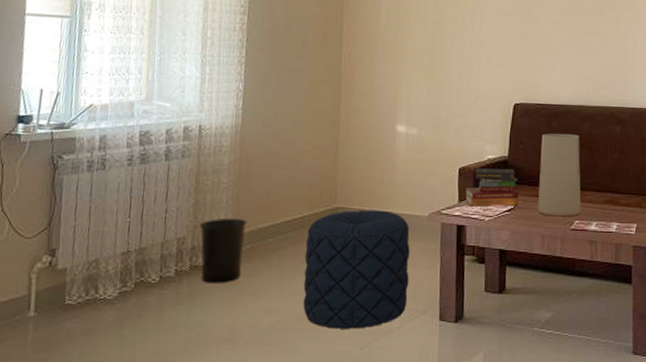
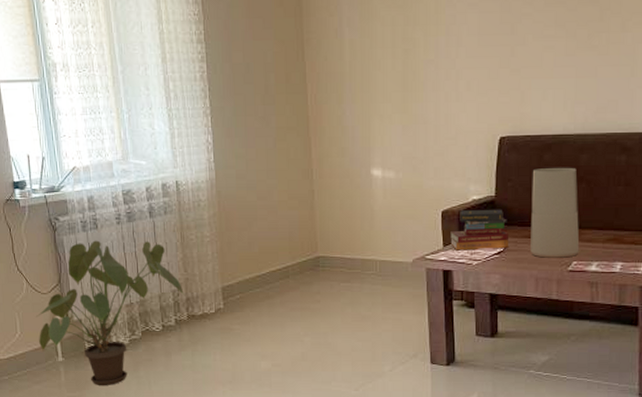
house plant: none [9,181,191,345] -> present [36,240,185,385]
waste bin: present [199,218,247,283] -> none [190,270,235,331]
pouf: present [303,210,410,329] -> none [292,258,397,372]

